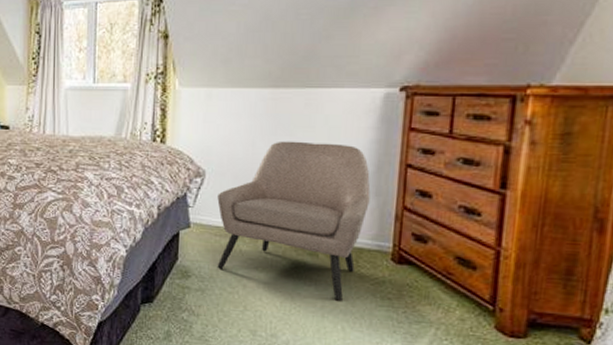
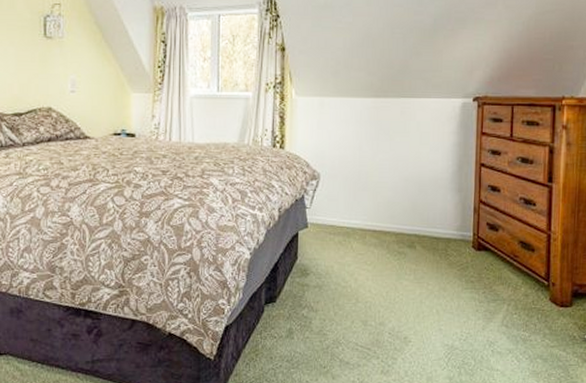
armchair: present [217,141,371,301] -> none [331,145,454,287]

